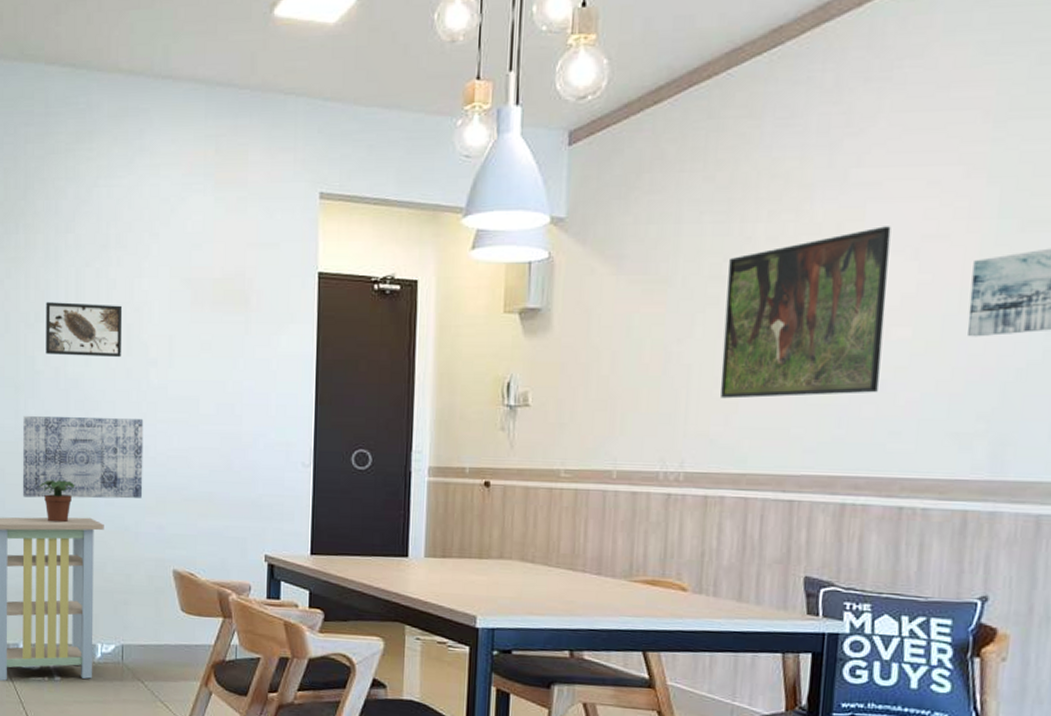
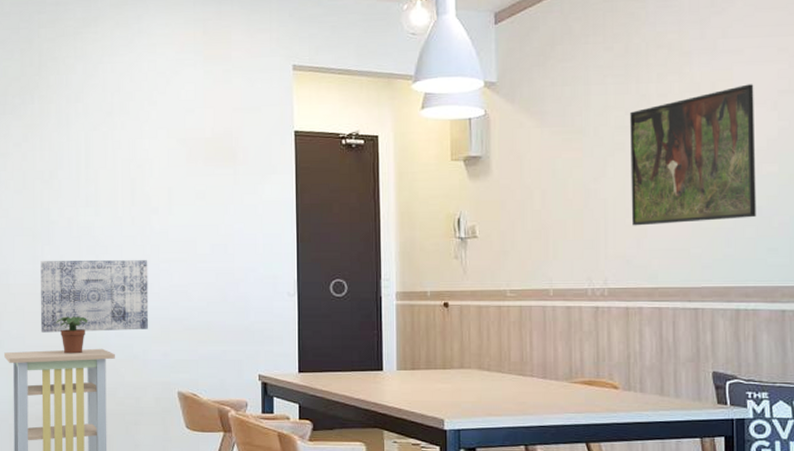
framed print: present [46,302,123,357] -> none [59,161,127,207]

